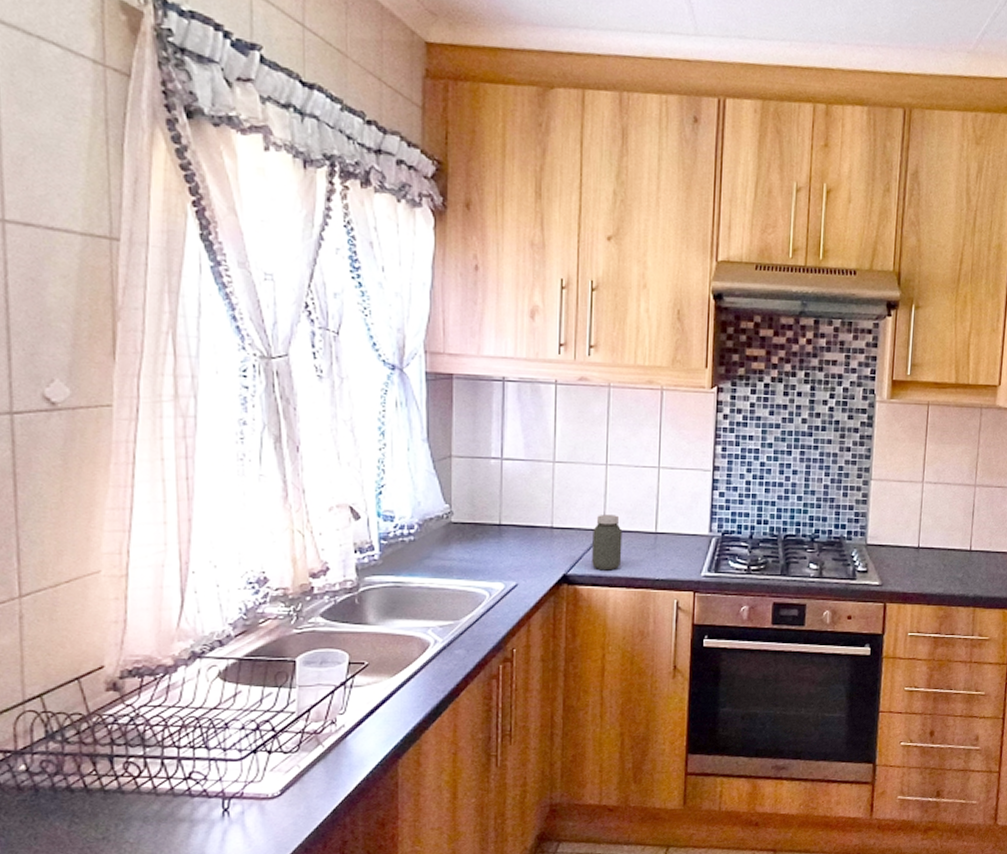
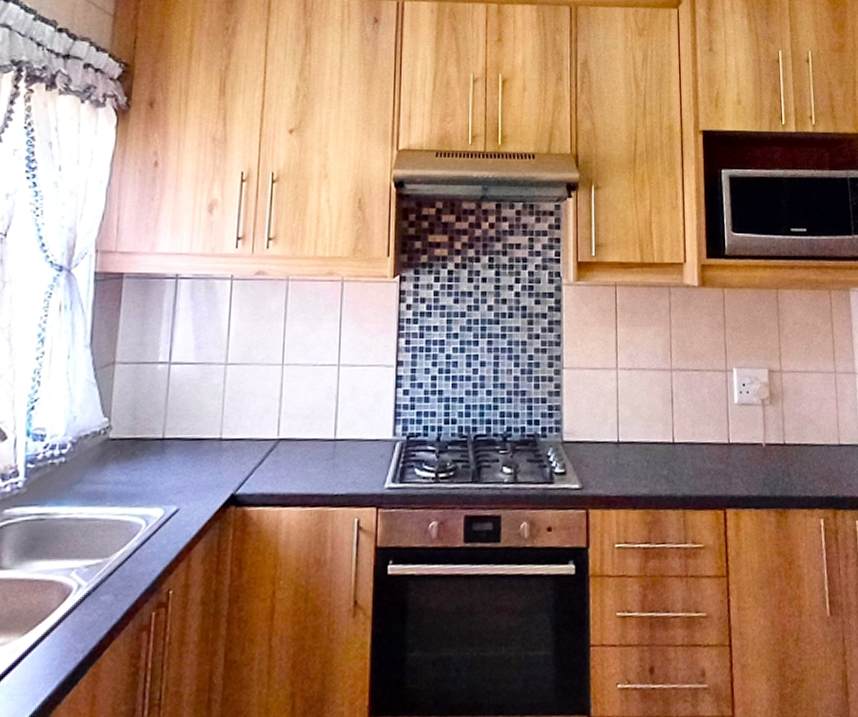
jar: present [592,515,623,571] -> none [264,421,299,488]

